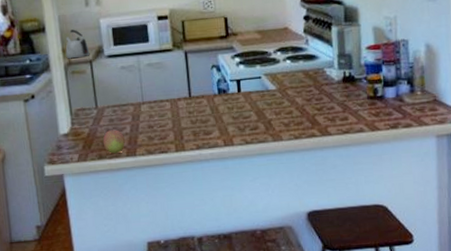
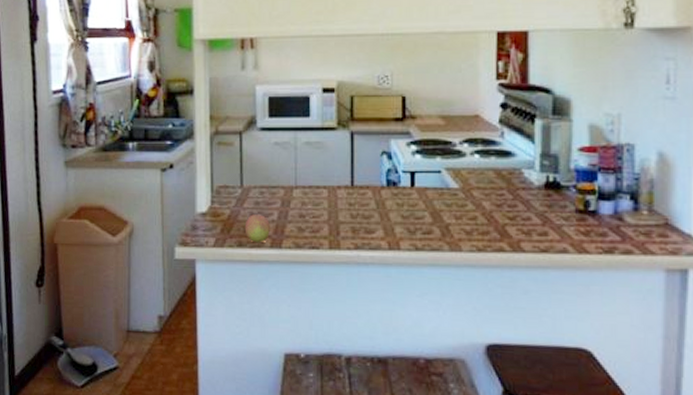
kettle: present [65,29,90,59] -> none [213,94,241,128]

